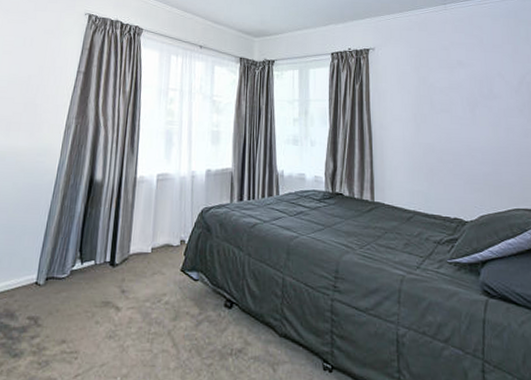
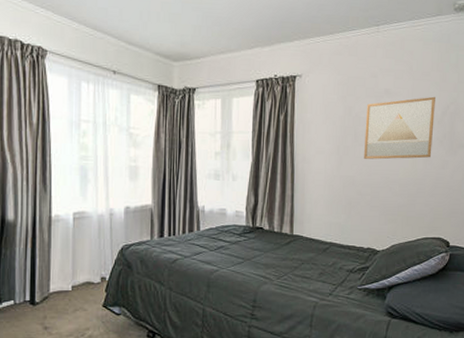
wall art: none [440,67,513,127] -> present [364,96,435,160]

